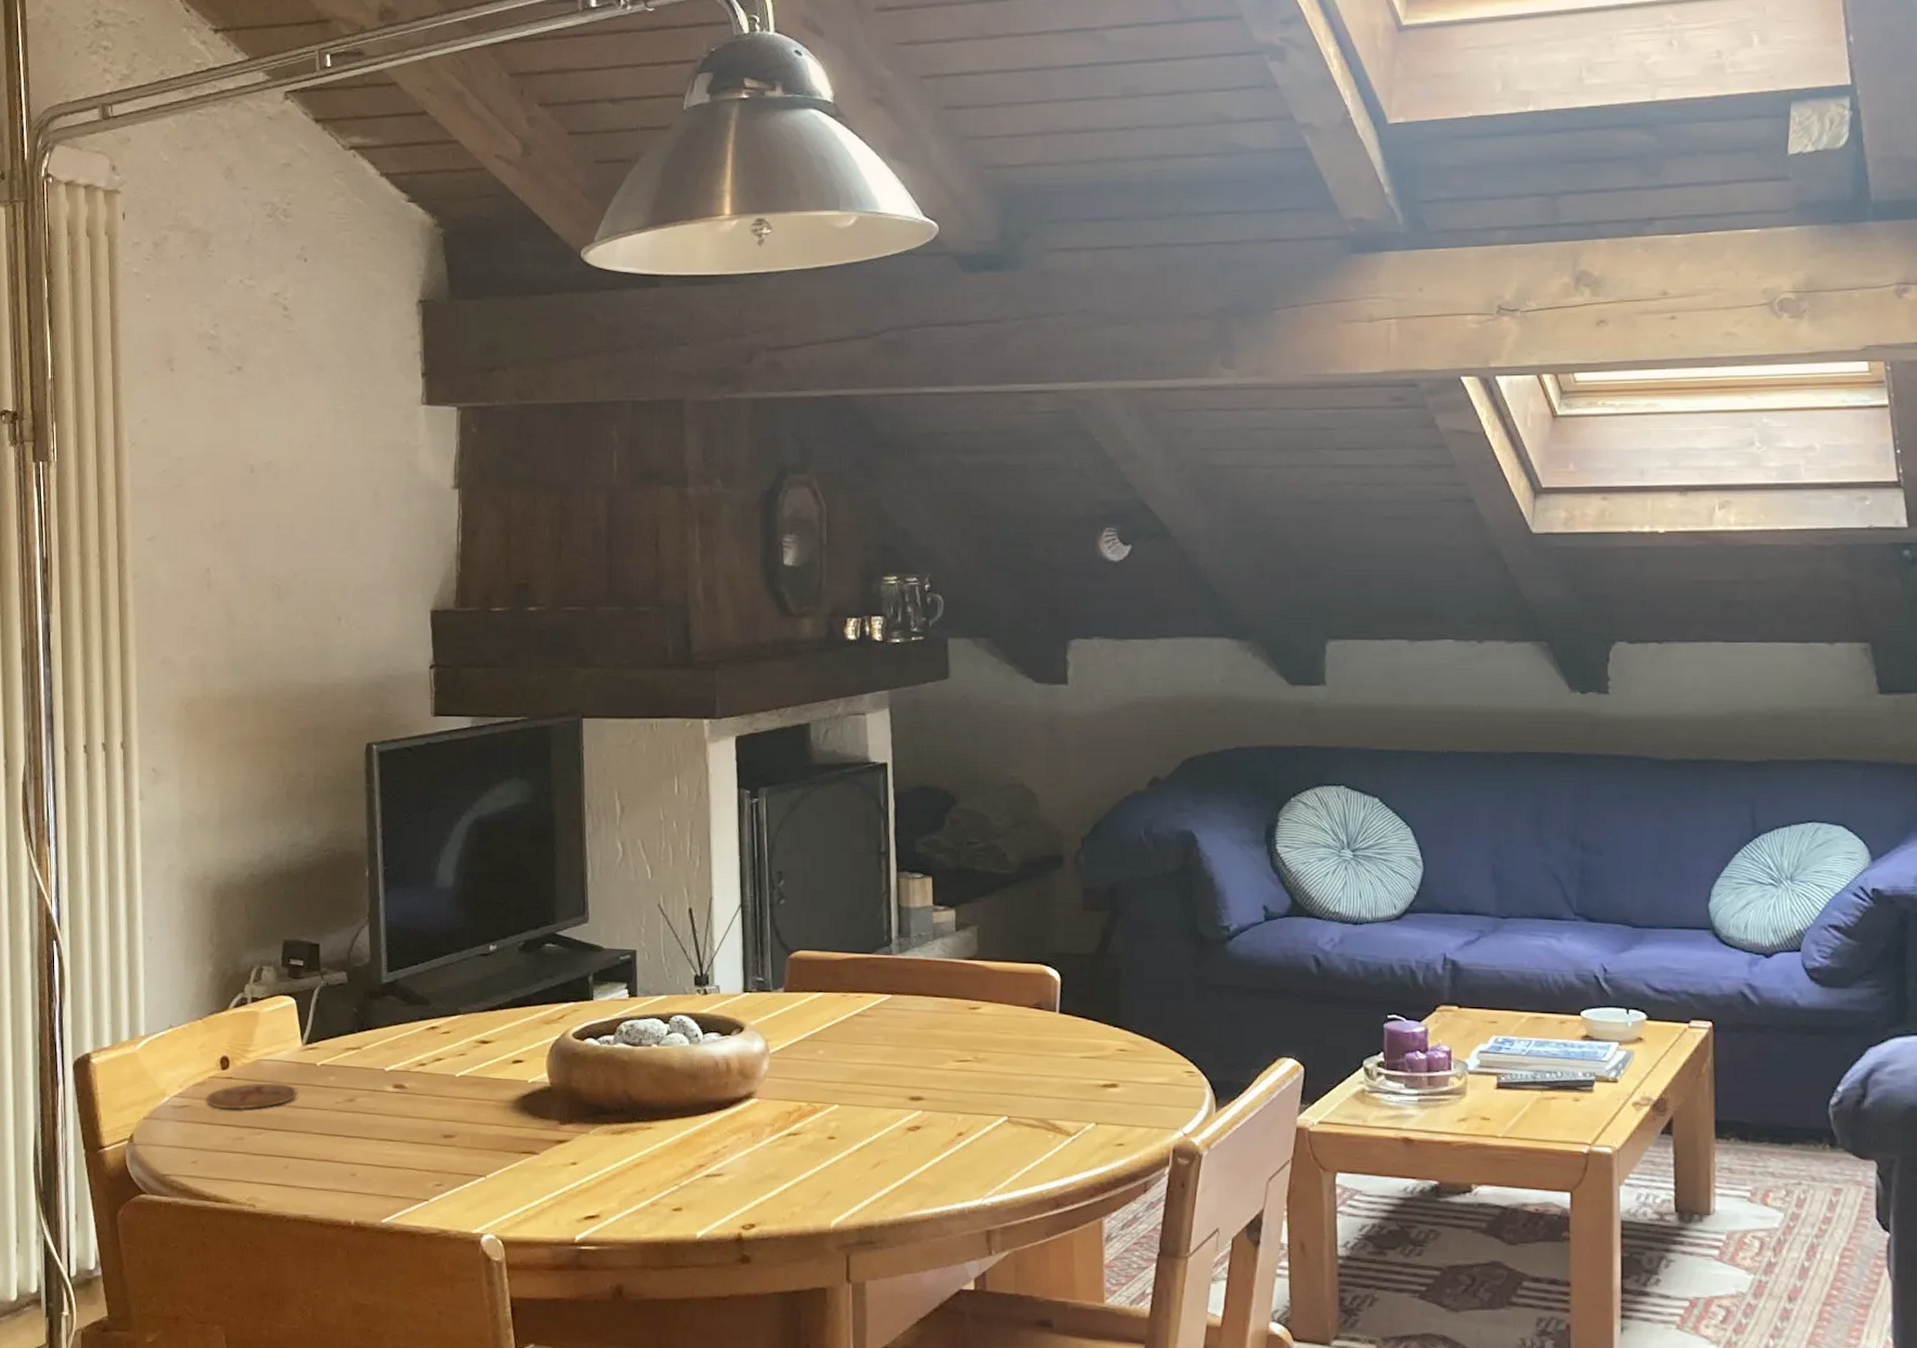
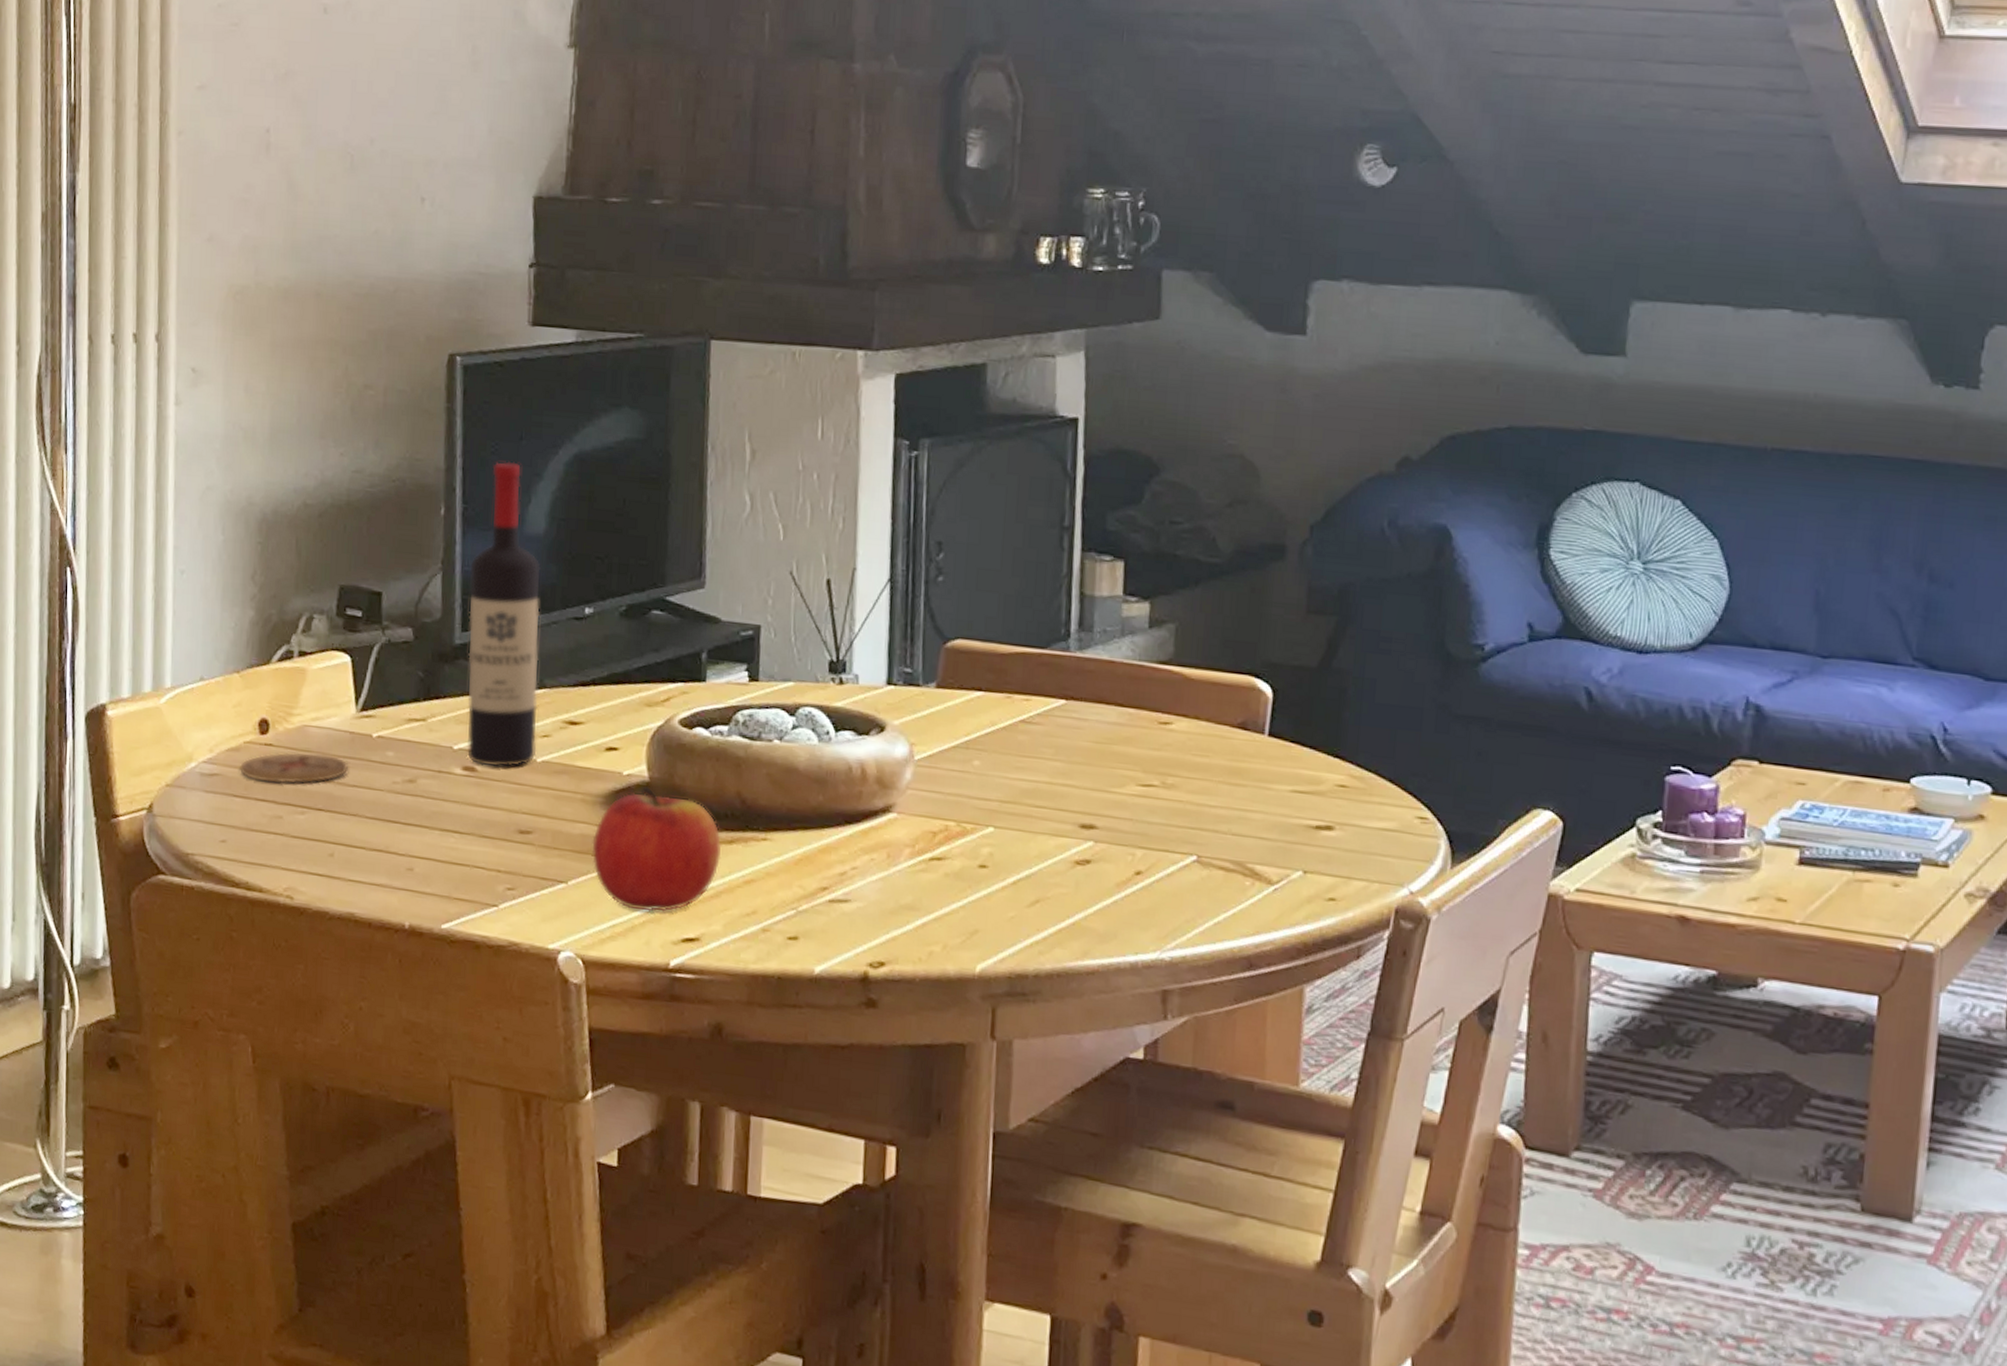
wine bottle: none [392,829,455,1084] -> present [467,462,541,767]
apple: none [505,1091,614,1196] -> present [592,786,722,912]

